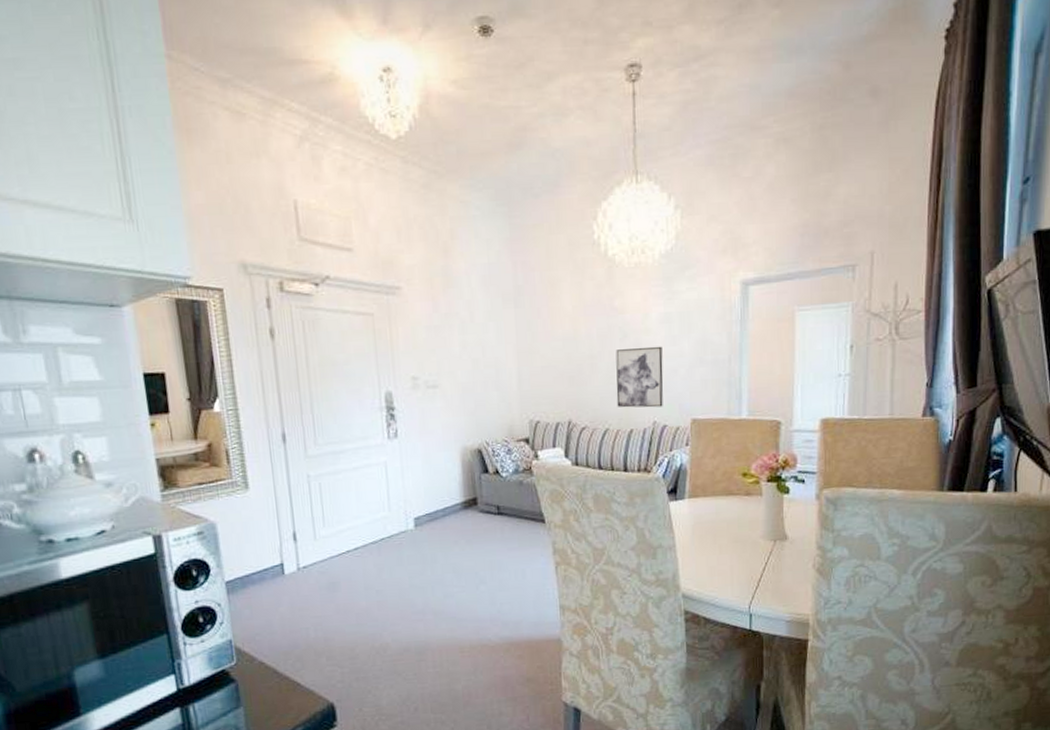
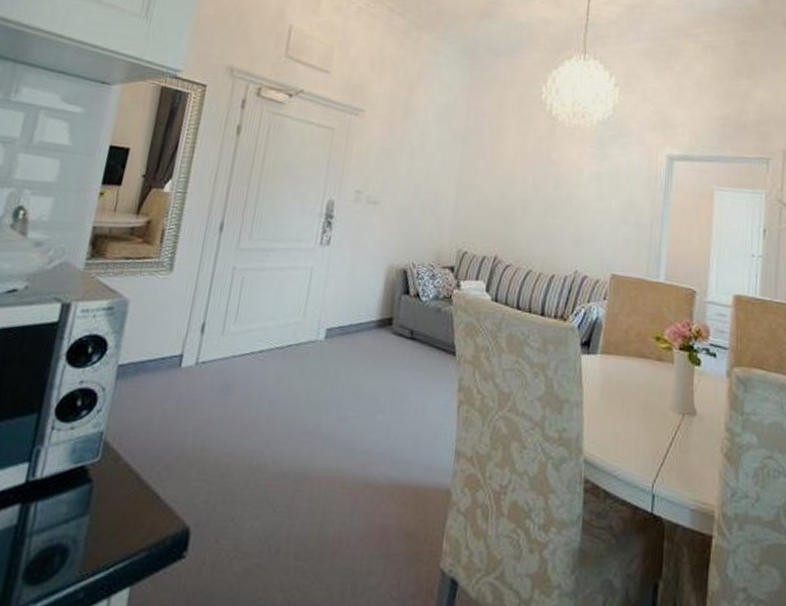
wall art: present [616,346,664,408] -> none [542,197,591,258]

